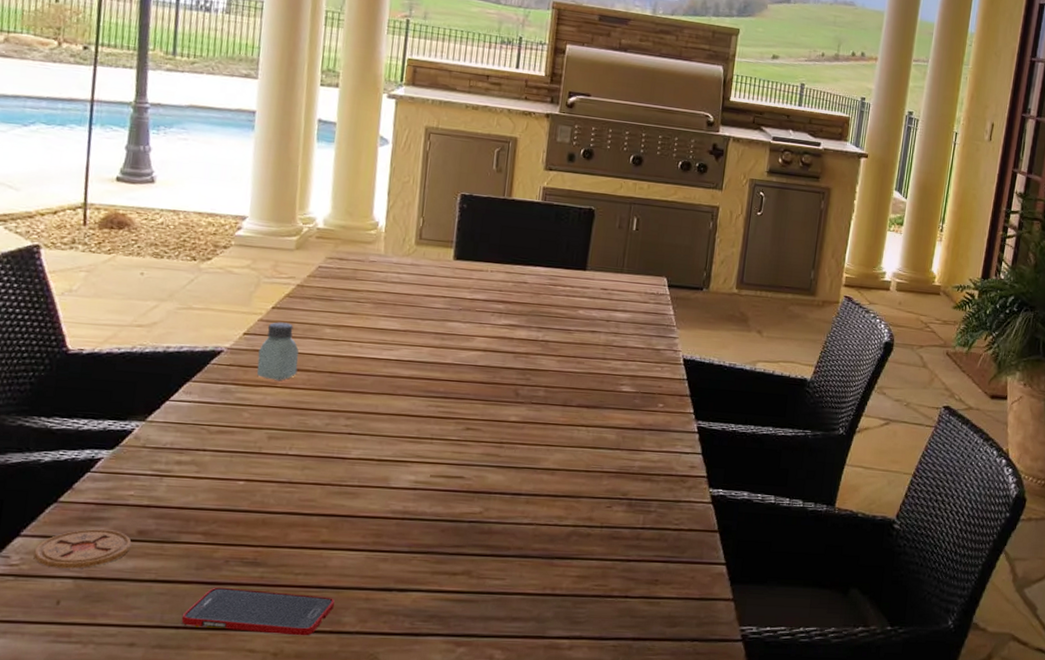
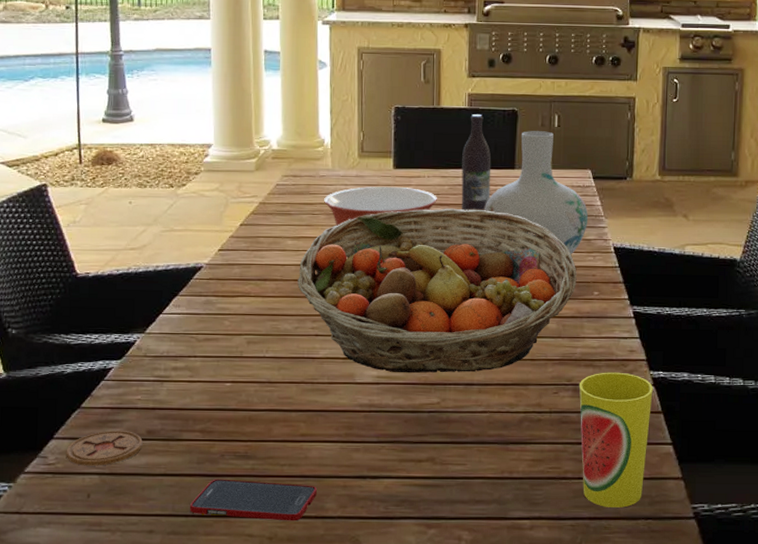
saltshaker: present [257,322,299,380] -> none [232,237,267,290]
fruit basket: none [333,304,643,482] -> present [297,208,577,373]
mixing bowl: none [372,277,499,353] -> present [324,186,437,259]
wine bottle: none [524,209,562,312] -> present [461,114,491,211]
vase: none [550,231,660,364] -> present [485,131,589,255]
cup: none [629,487,711,628] -> present [578,372,653,508]

